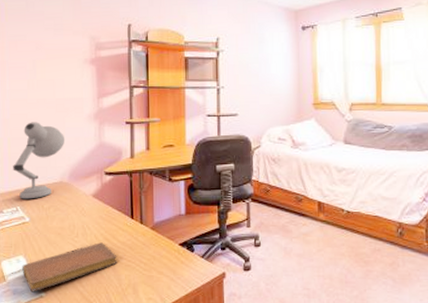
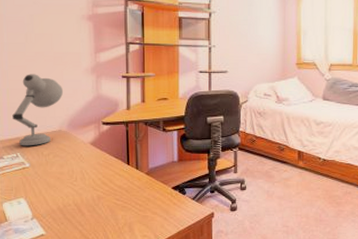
notebook: present [22,242,118,292] -> none [23,186,114,231]

